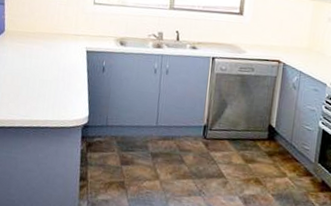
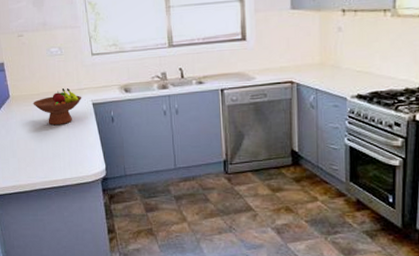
fruit bowl: none [27,31,77,67] -> present [33,88,82,126]

